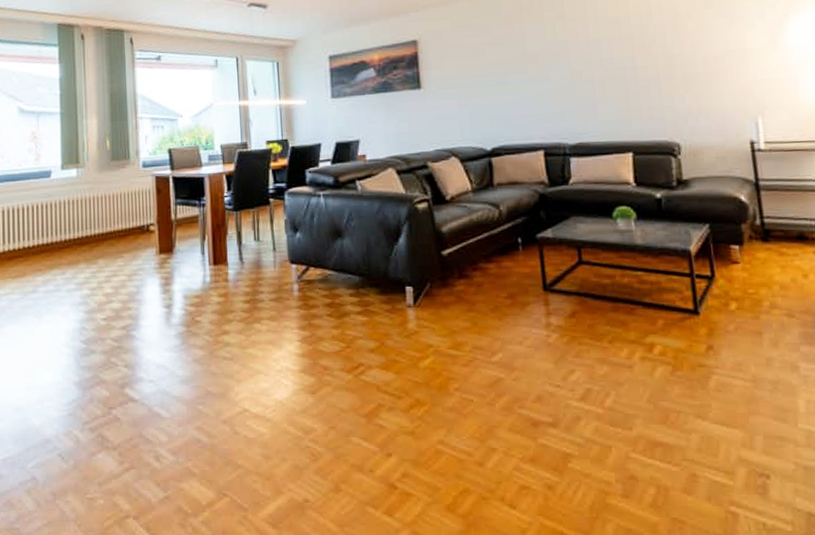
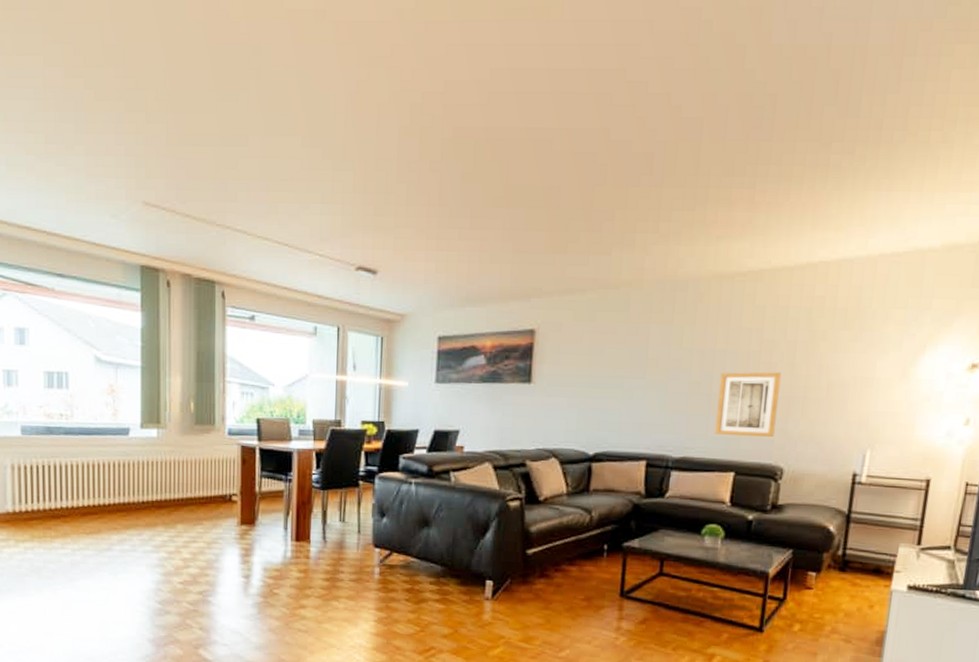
wall art: none [599,53,663,118] -> present [715,372,781,438]

